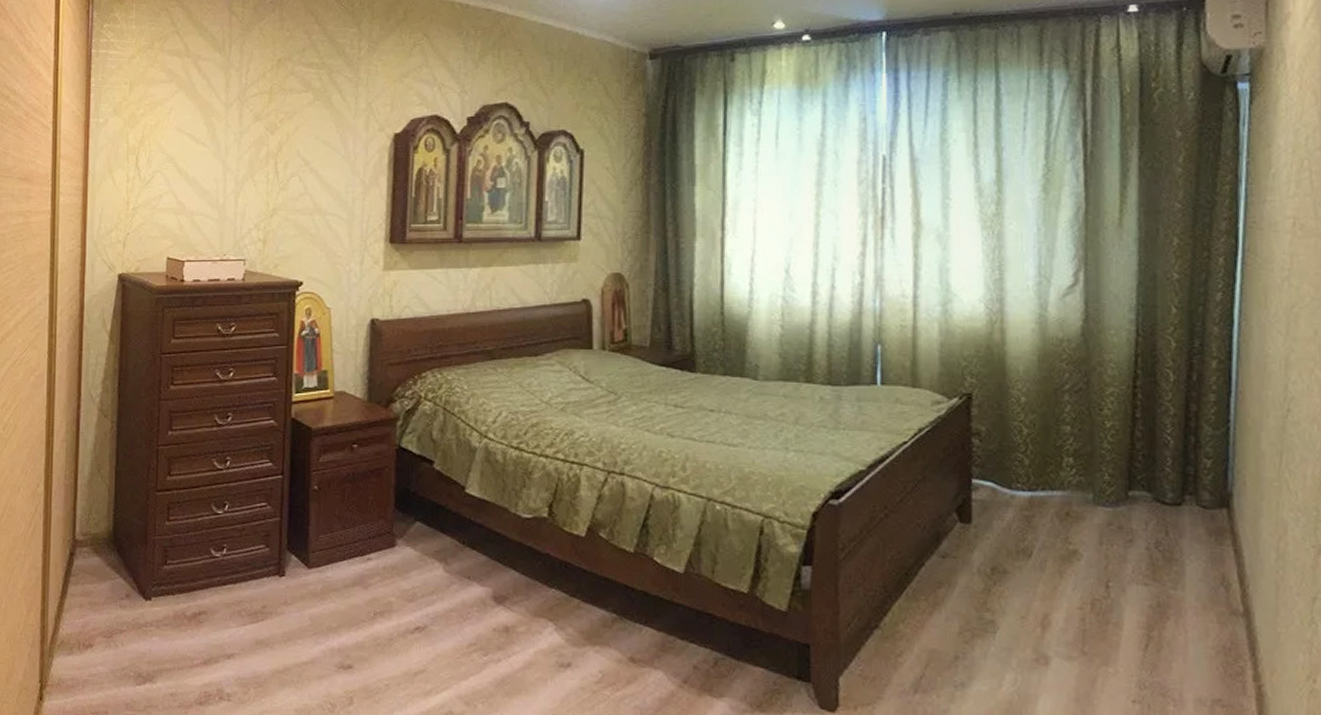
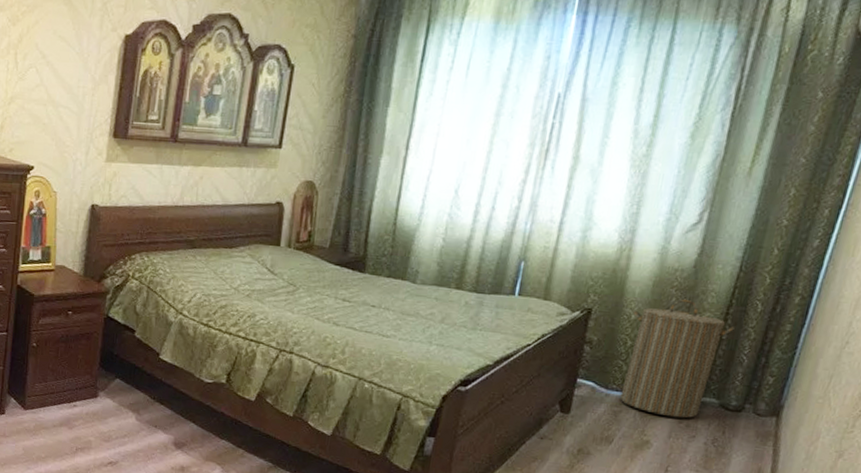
laundry hamper: none [1021,373,1148,519] -> present [620,298,735,419]

